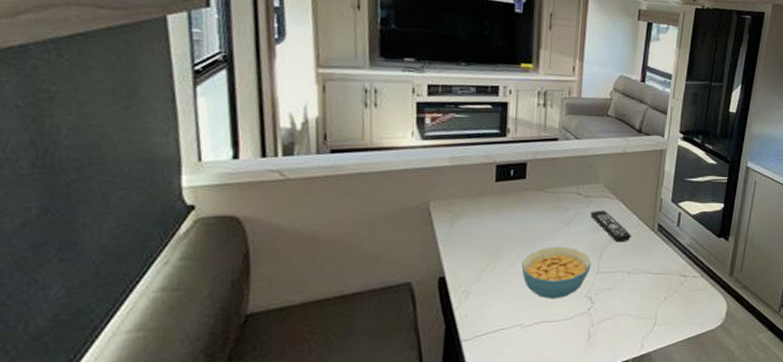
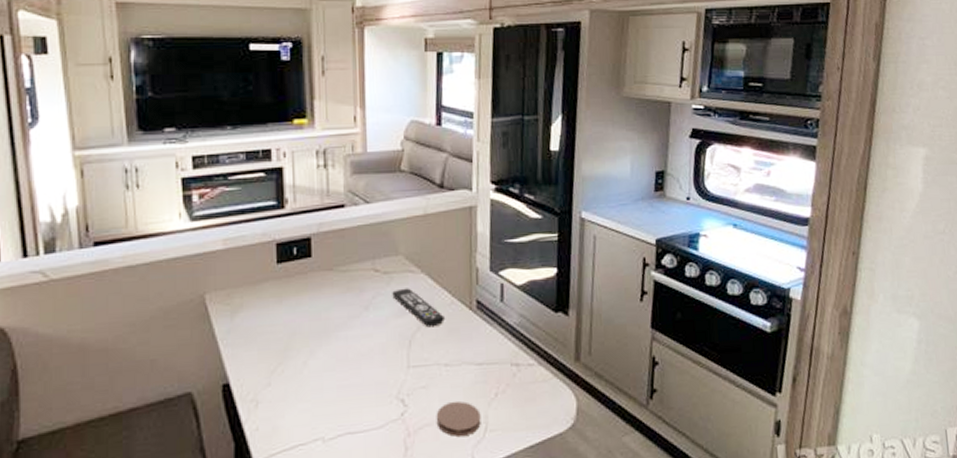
cereal bowl: present [521,247,591,299] -> none [316,337,399,404]
coaster: none [616,302,652,328] -> present [436,401,481,436]

